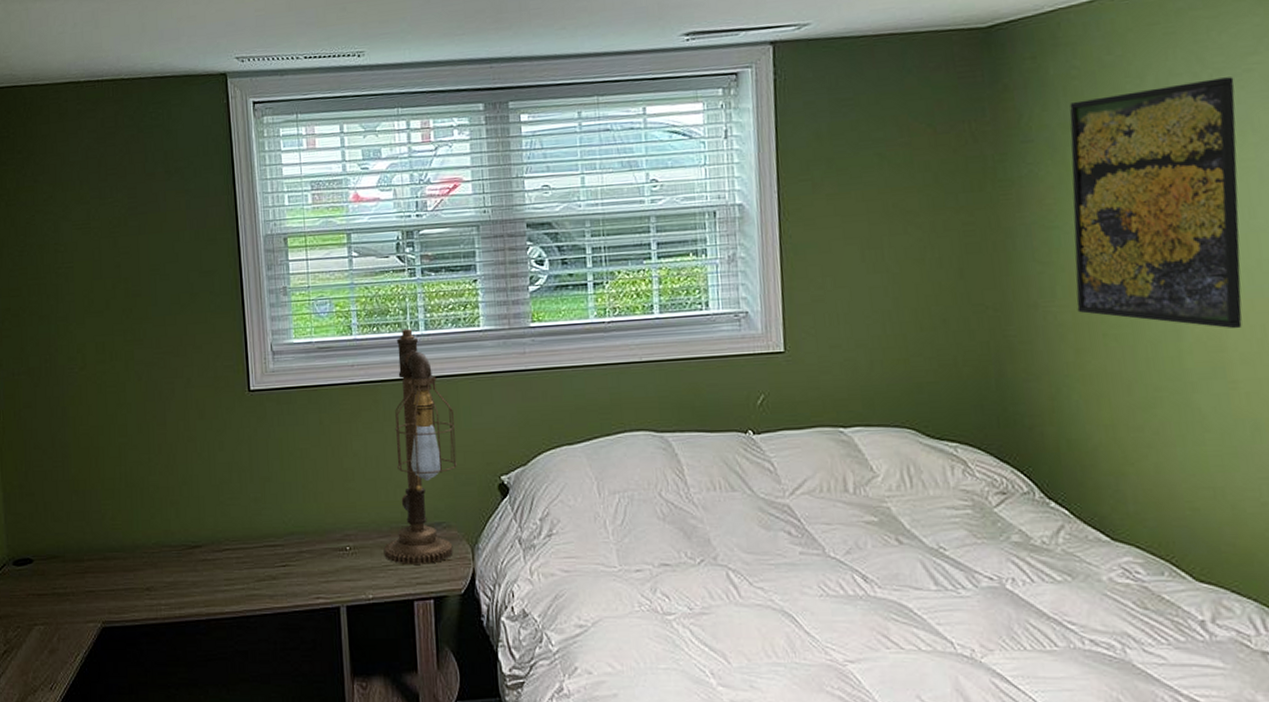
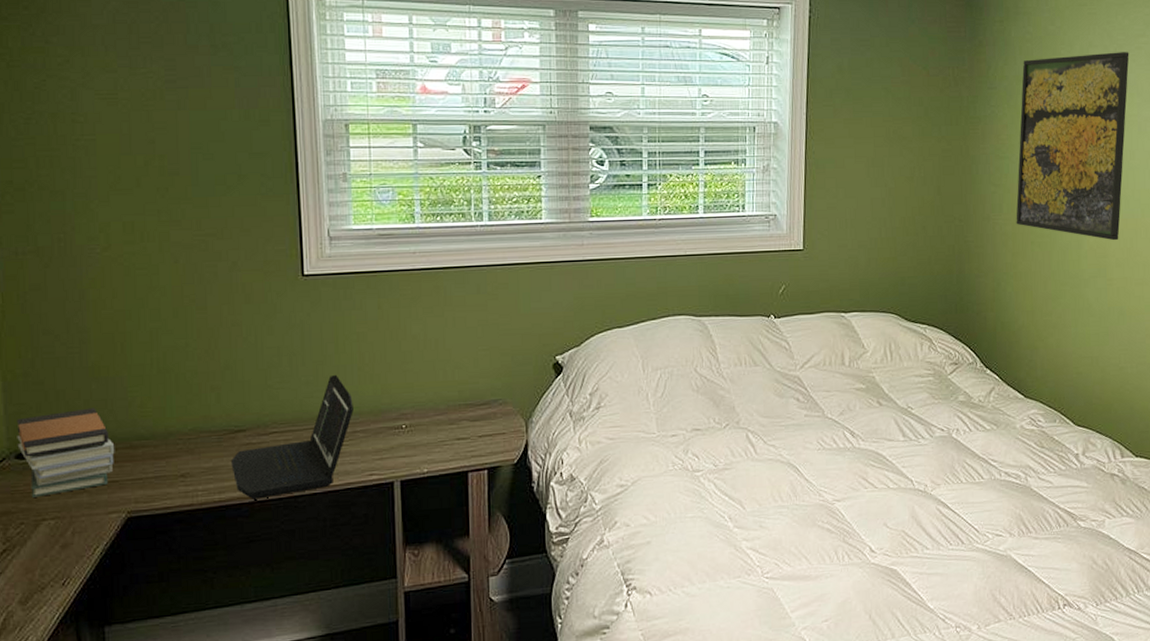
book stack: none [14,519,92,603] -> present [16,407,115,497]
laptop: none [189,492,299,617] -> present [231,374,354,500]
desk lamp: present [383,329,457,565] -> none [440,219,515,440]

